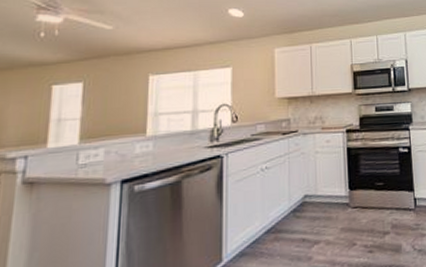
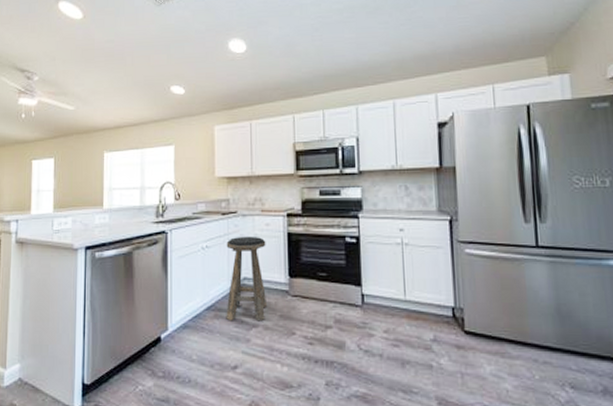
stool: none [287,153,329,242] -> present [226,236,268,322]

